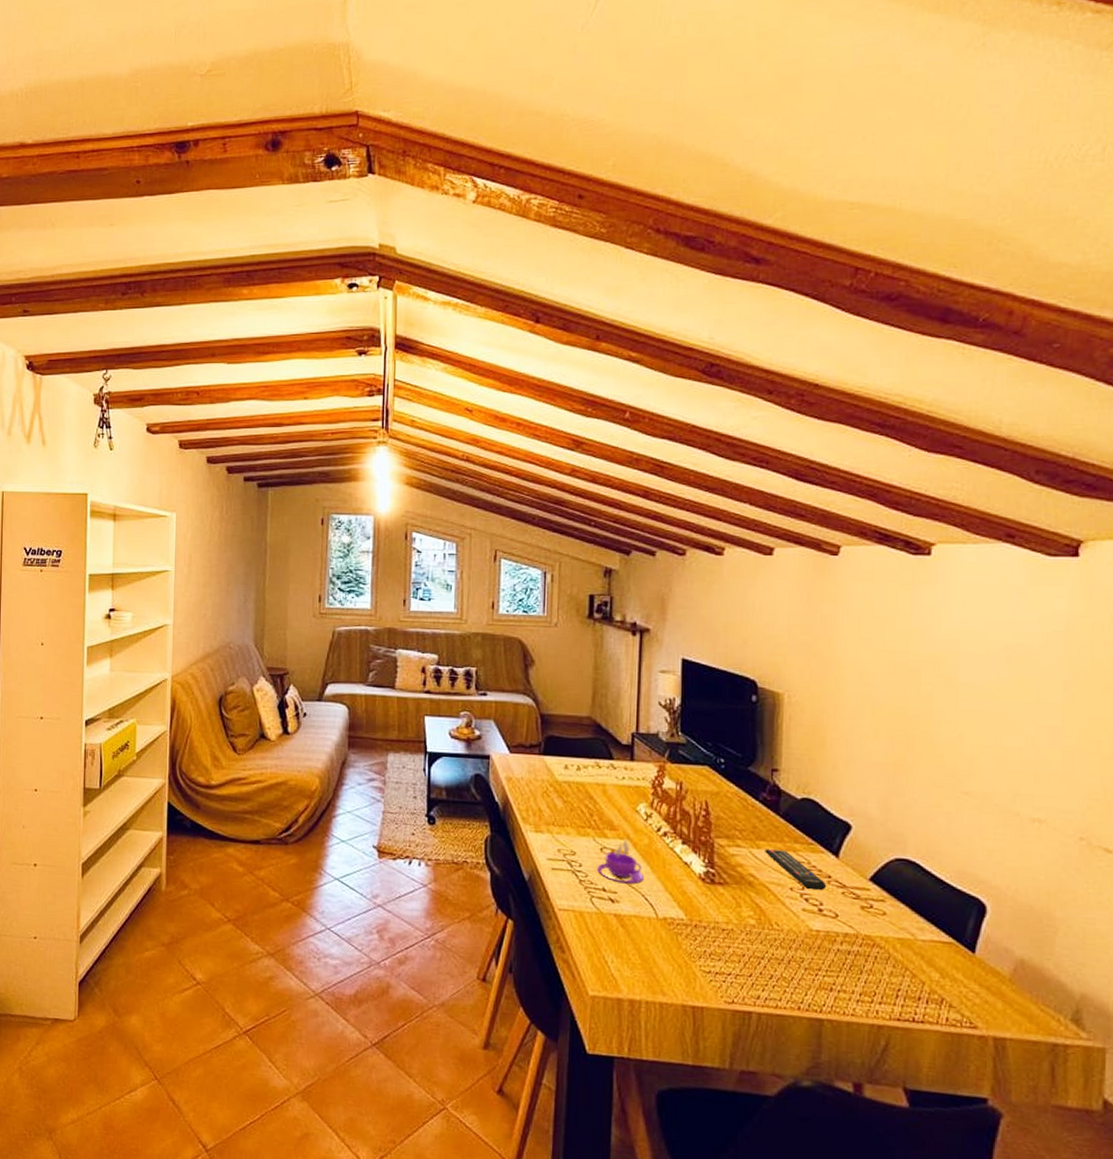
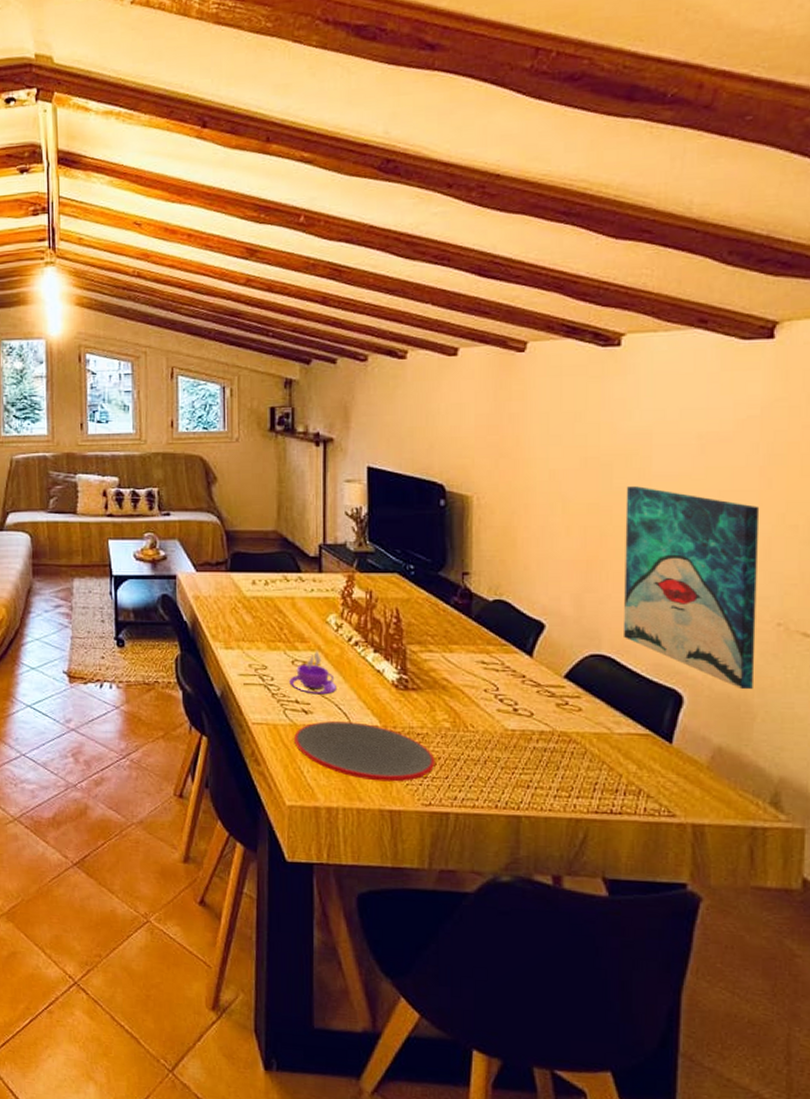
plate: none [600,911,740,978] -> present [294,721,435,782]
remote control: present [765,849,827,891] -> none [458,653,521,691]
wall art: none [929,693,1064,903] -> present [624,486,760,690]

